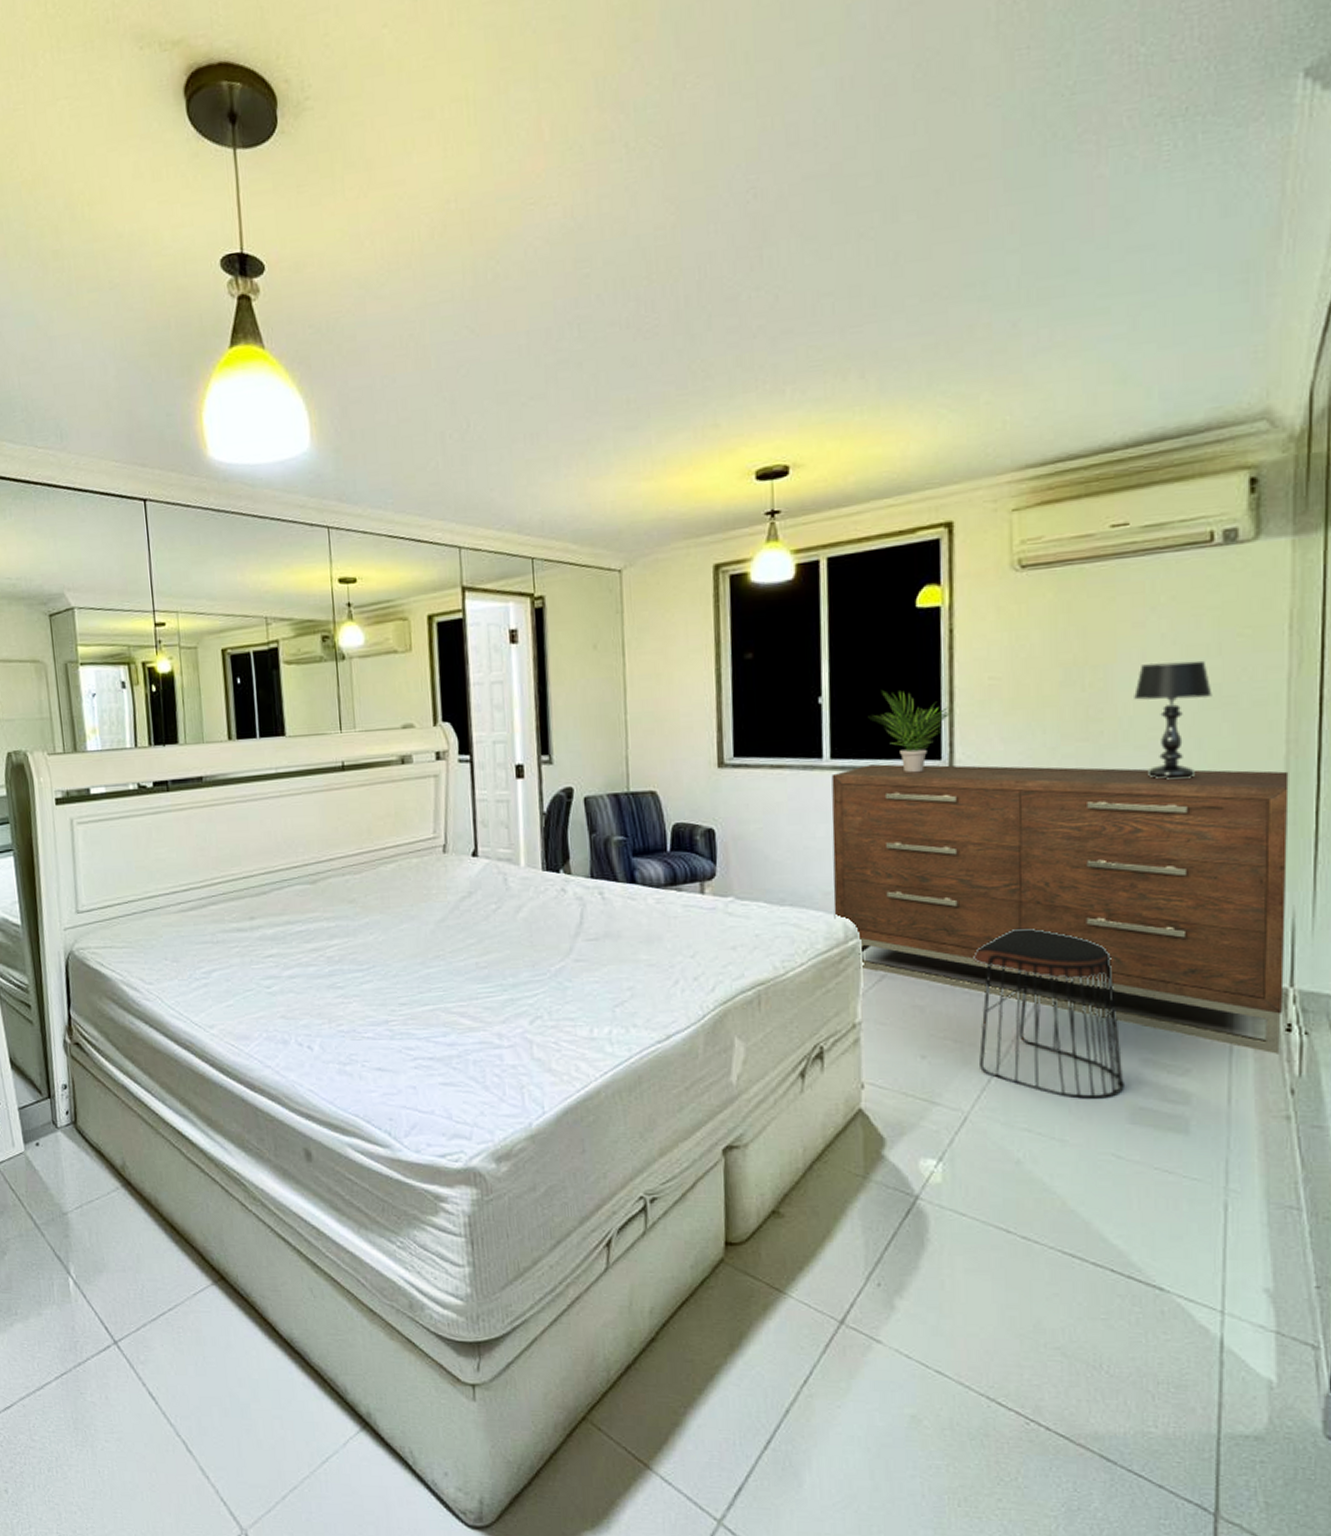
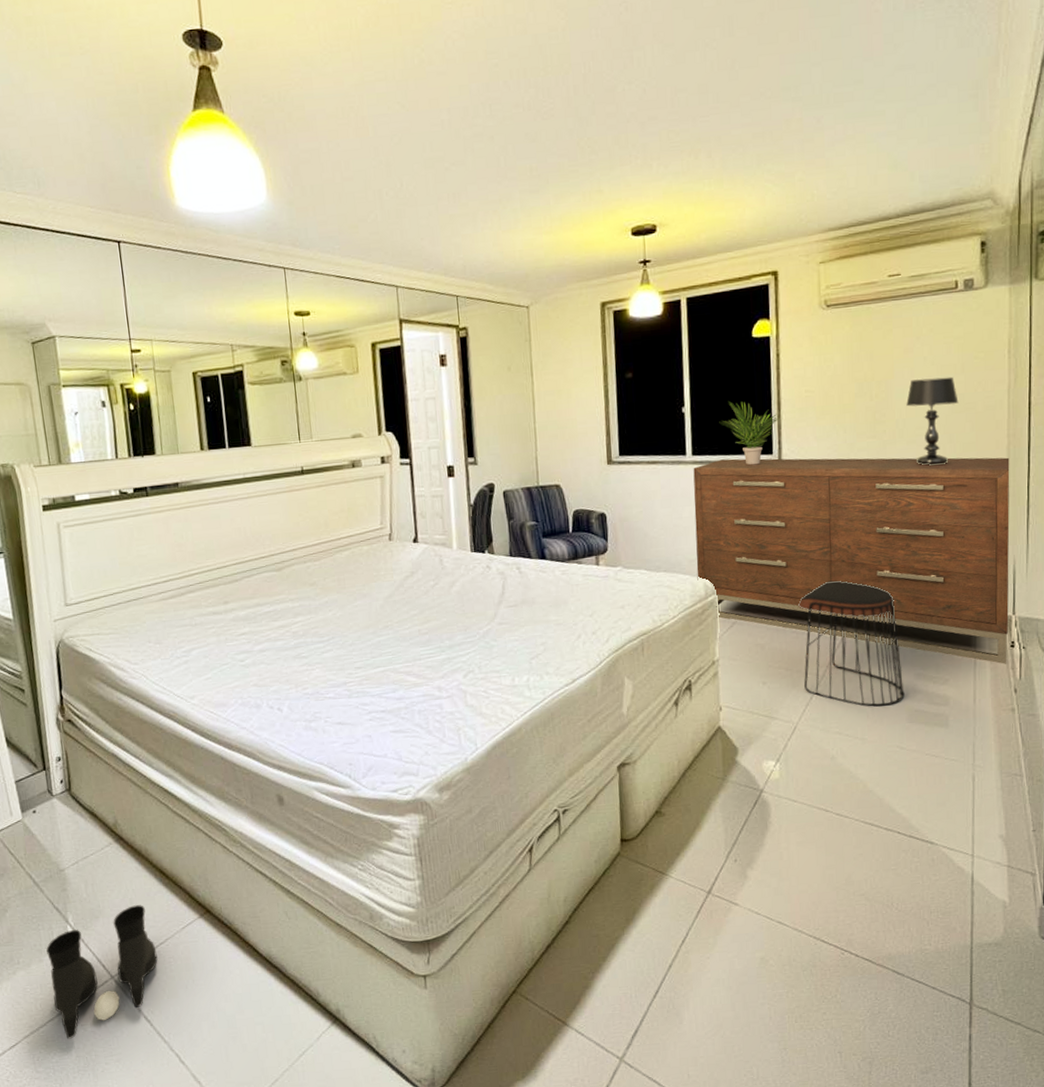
boots: none [46,1262,166,1408] -> present [46,905,158,1039]

